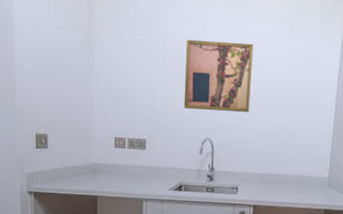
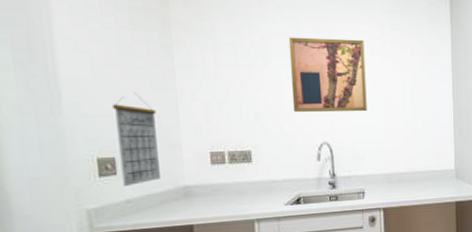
calendar: none [48,82,78,159] -> present [111,92,160,187]

